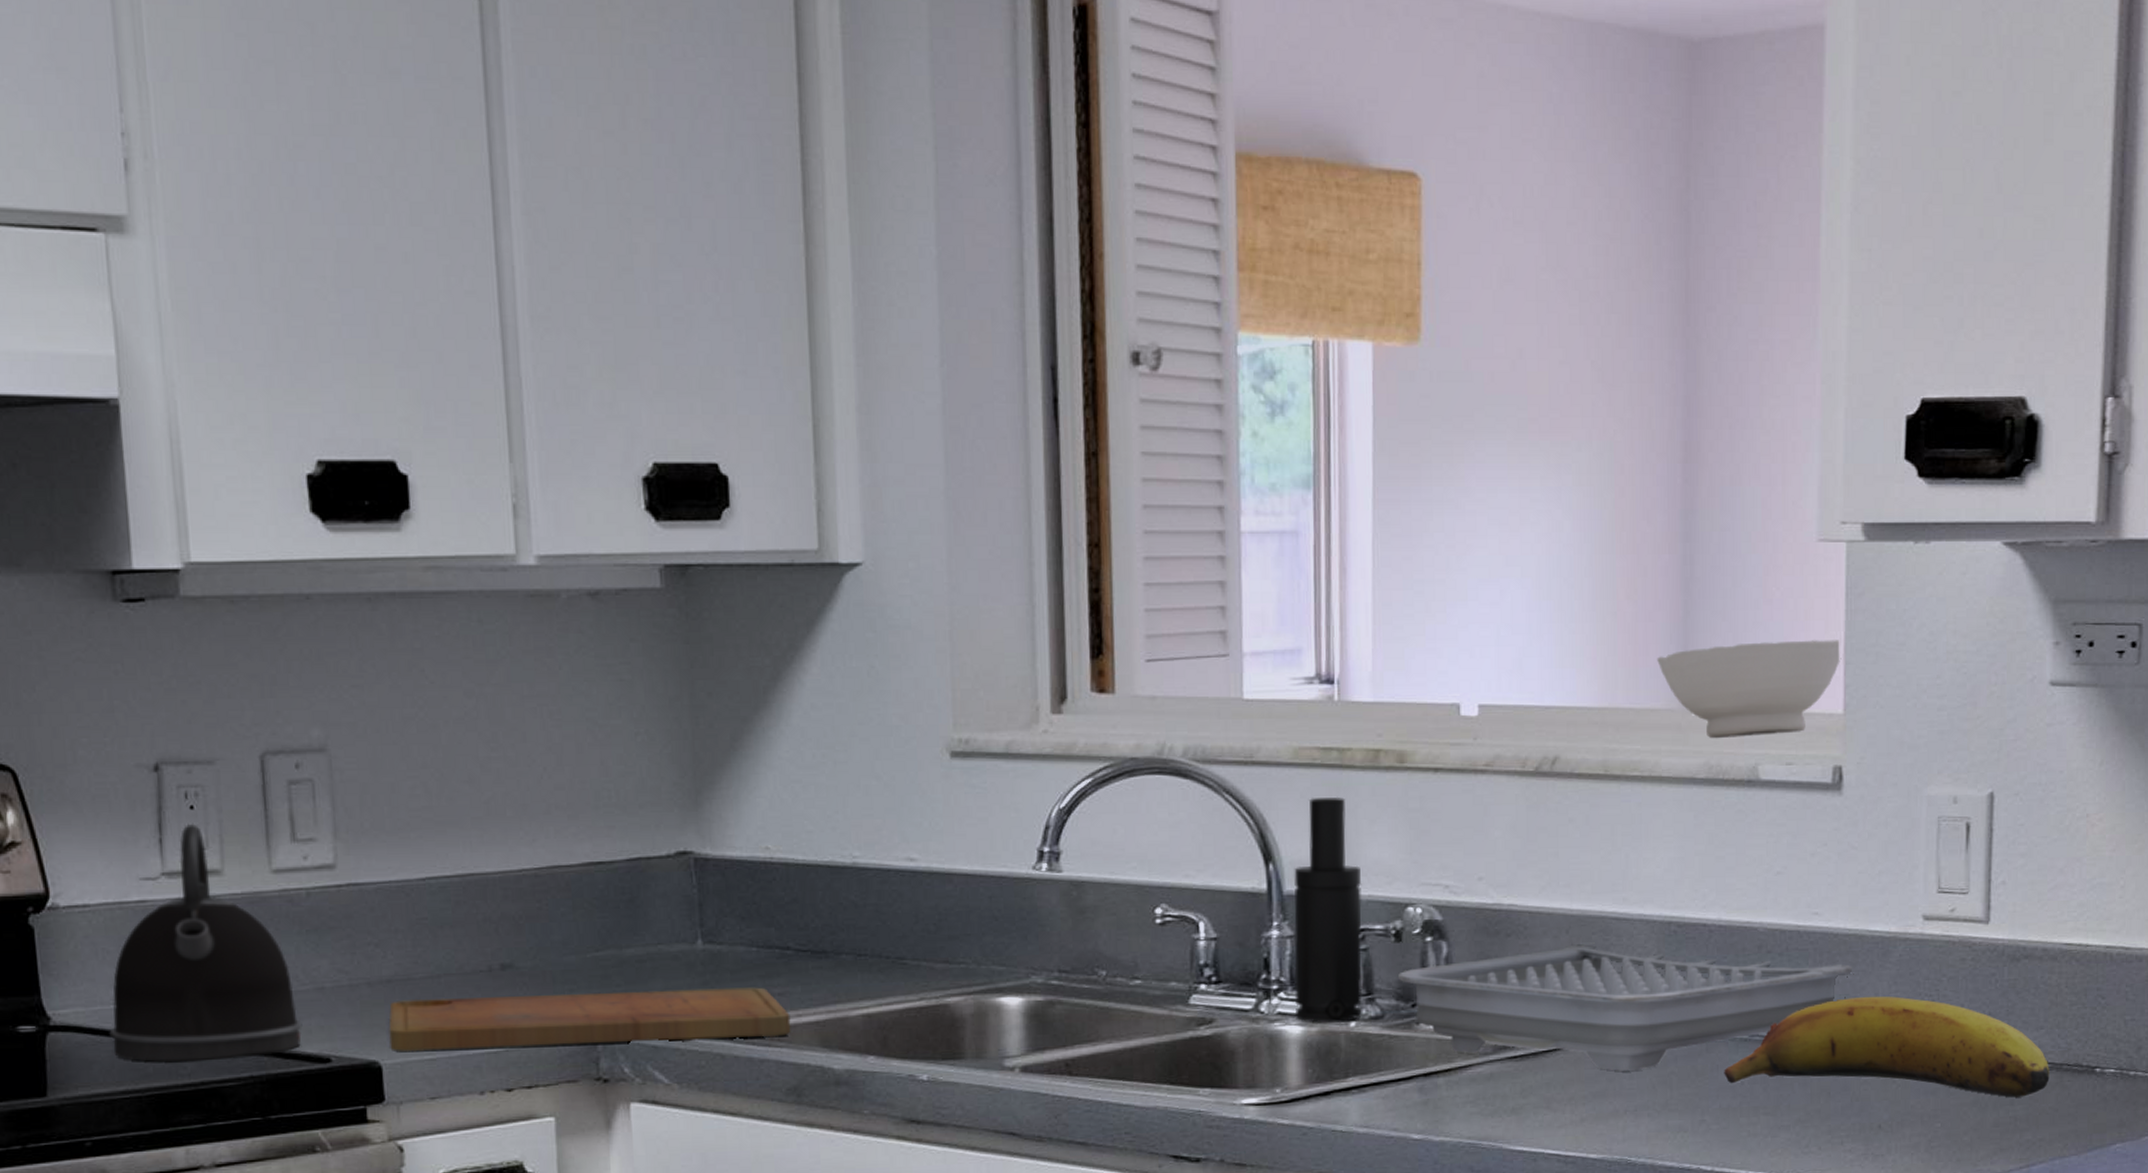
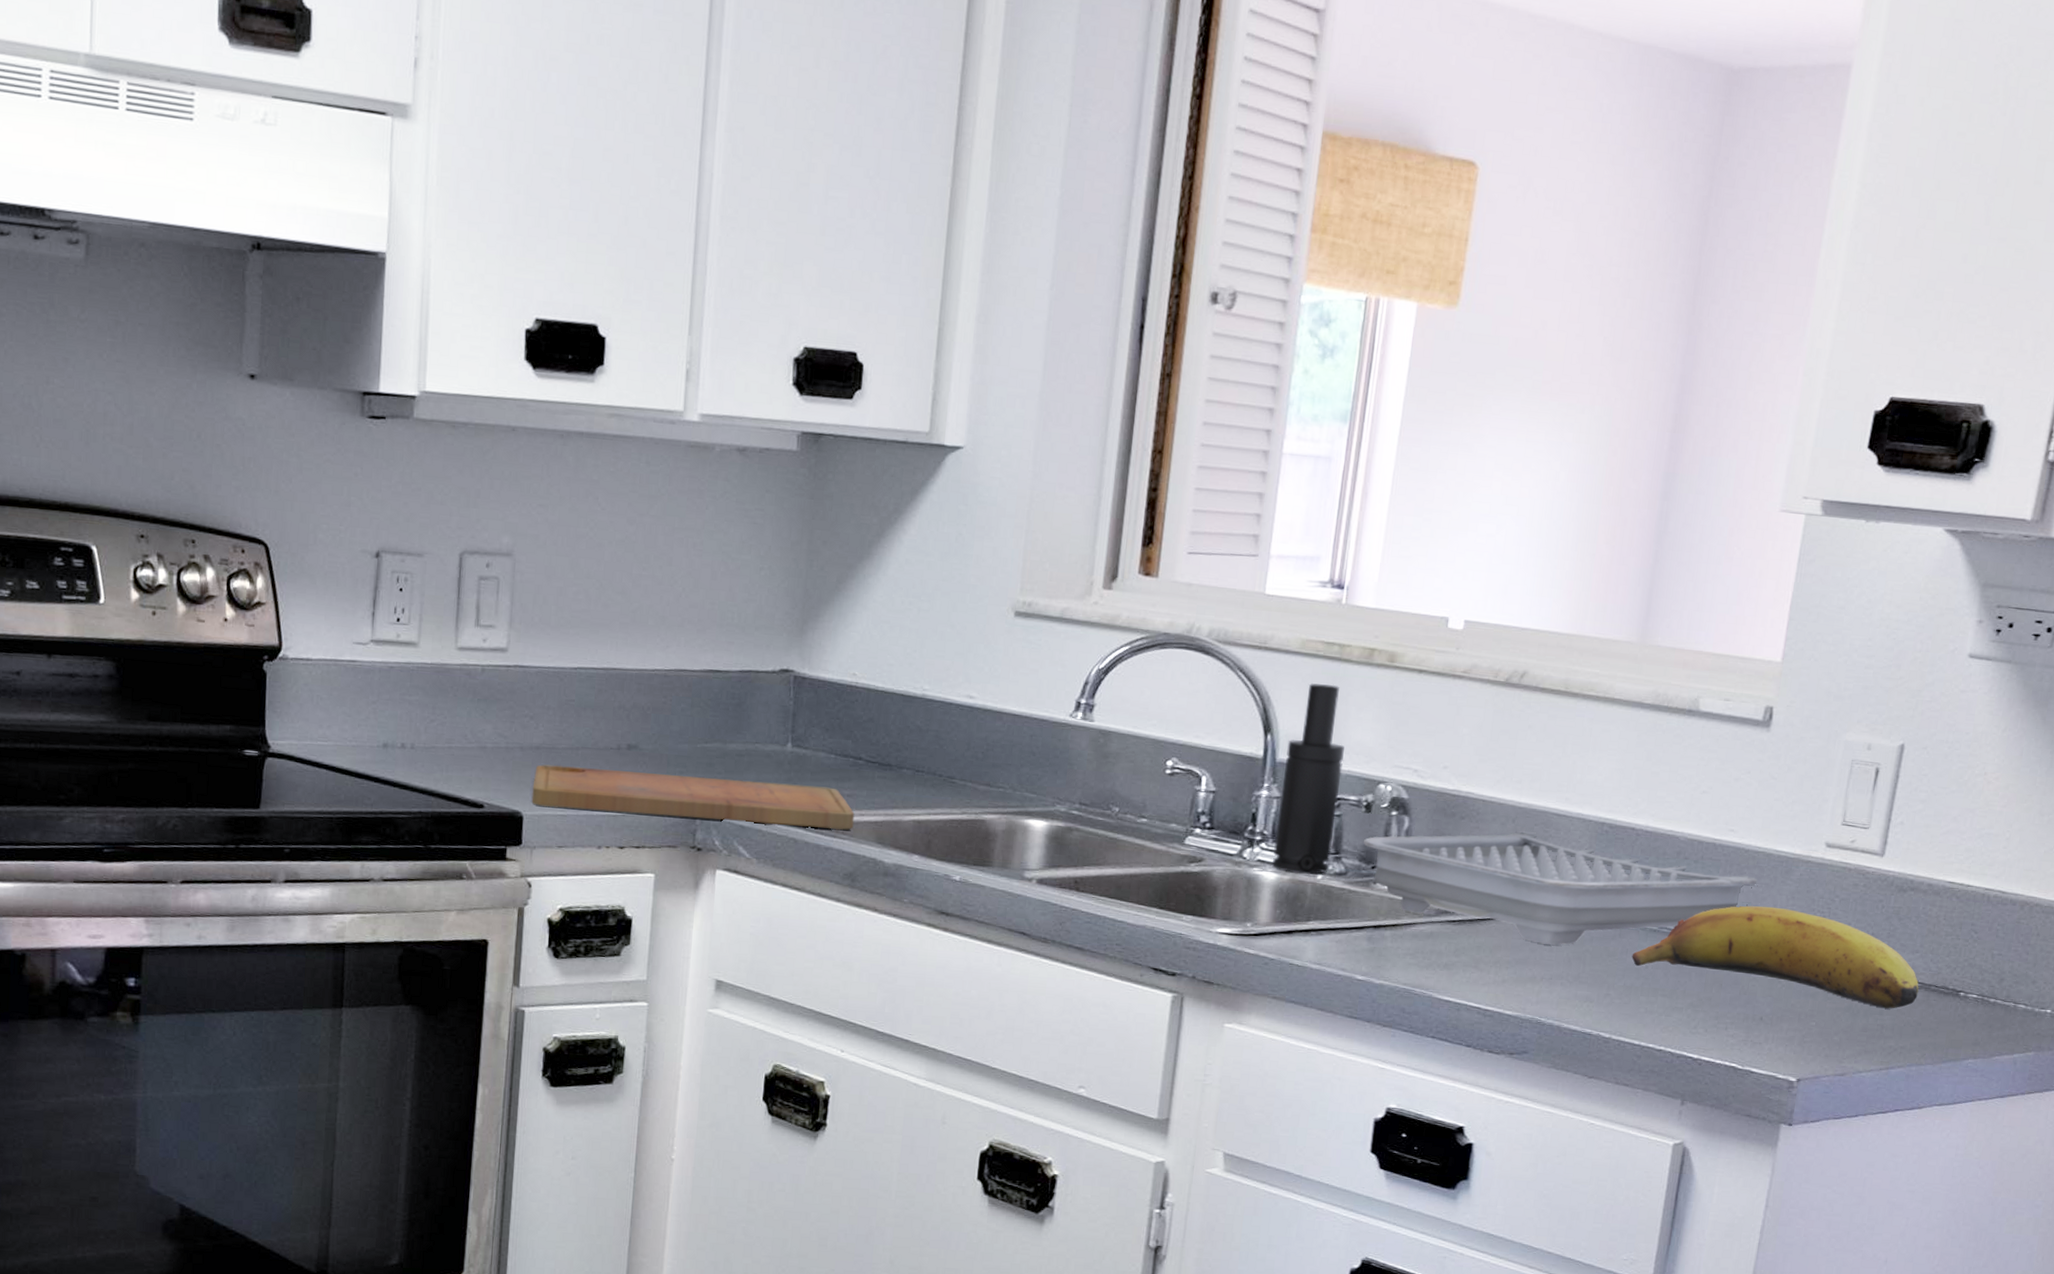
kettle: present [109,823,303,1063] -> none [314,602,465,798]
bowl: present [1657,640,1842,739] -> none [1624,592,1787,674]

